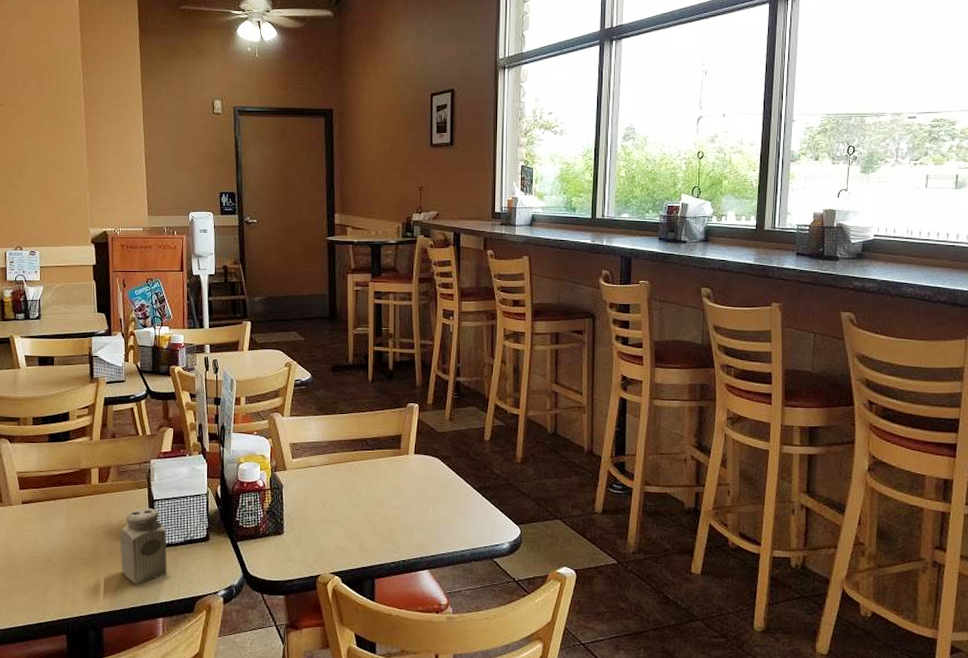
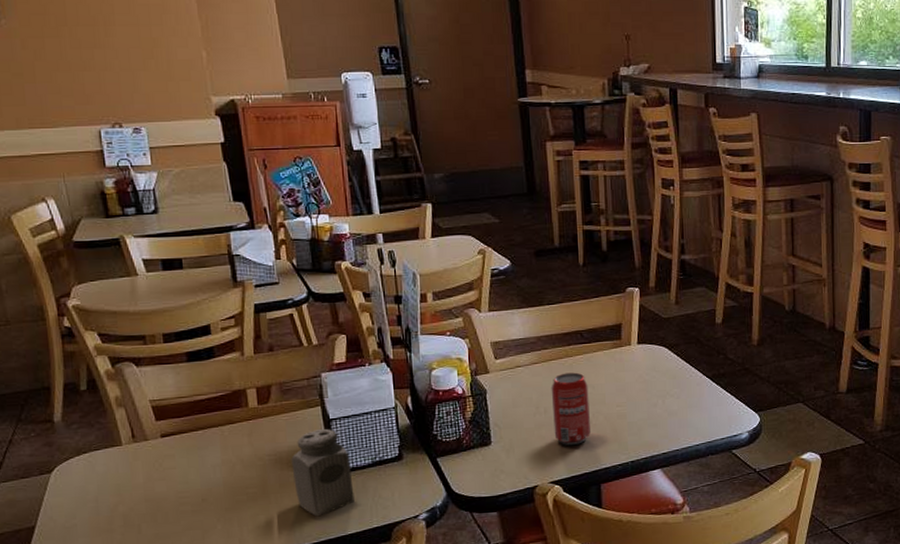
beverage can: none [337,475,370,541] -> present [551,372,592,445]

